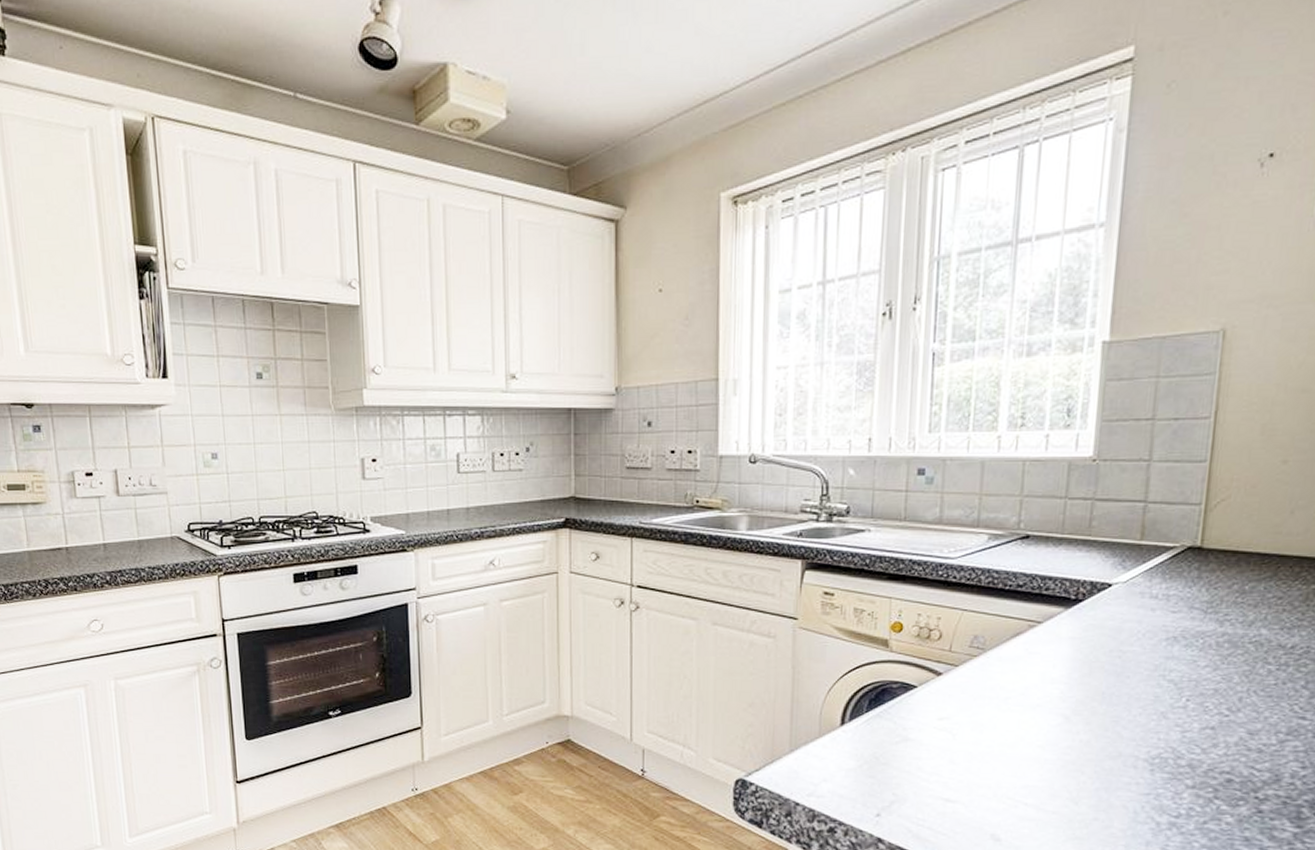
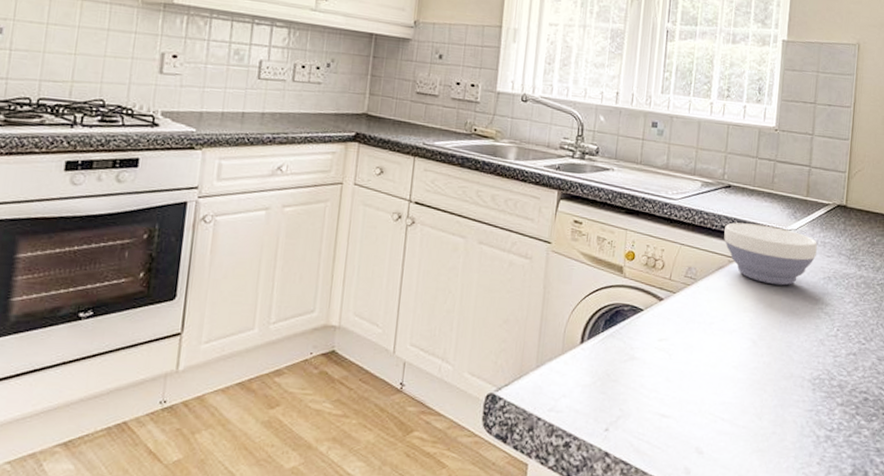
bowl: none [1021,579,1157,651] -> present [724,222,817,286]

